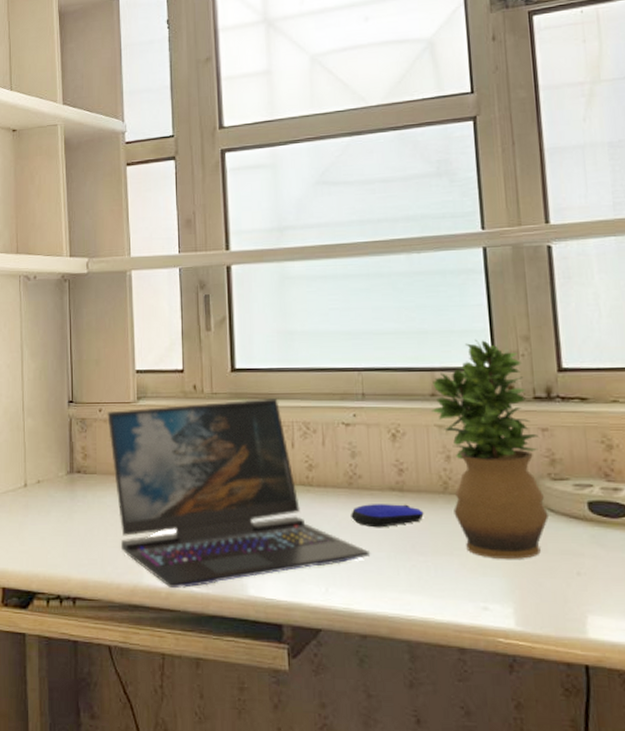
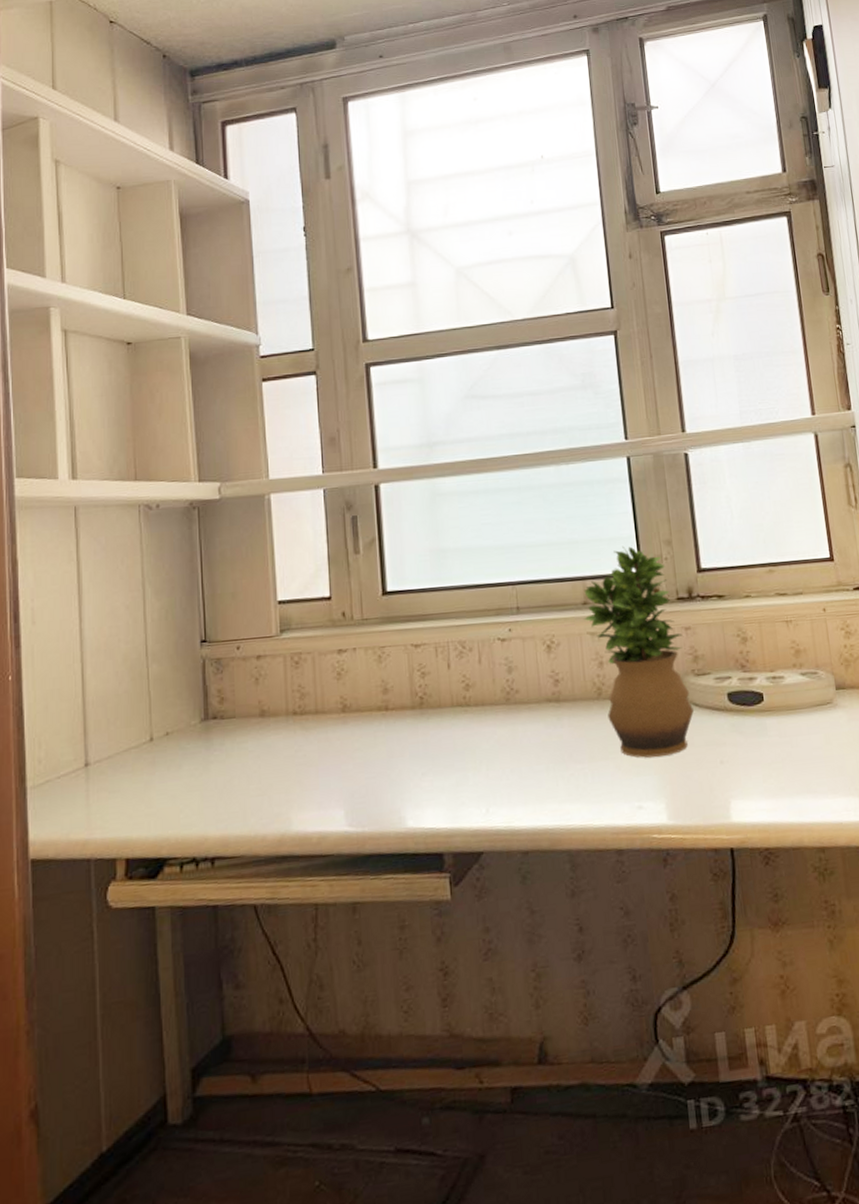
laptop: present [107,397,371,589] -> none [246,619,530,833]
computer mouse: present [351,504,424,528] -> none [509,714,580,742]

